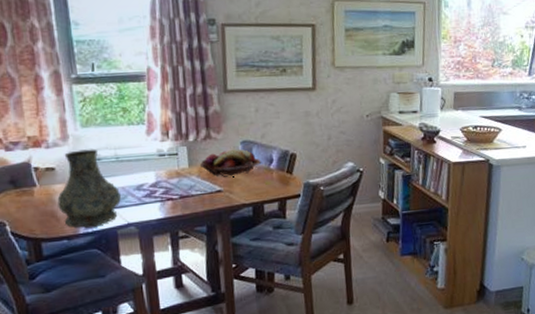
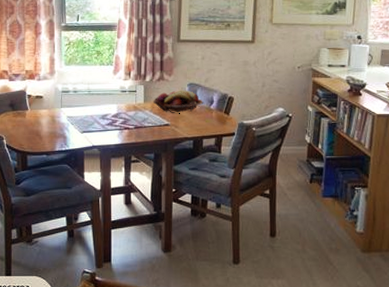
vase: present [57,149,121,228] -> none [42,83,89,146]

